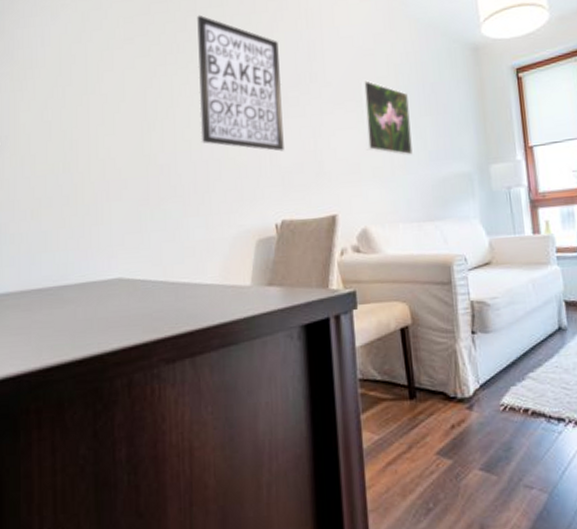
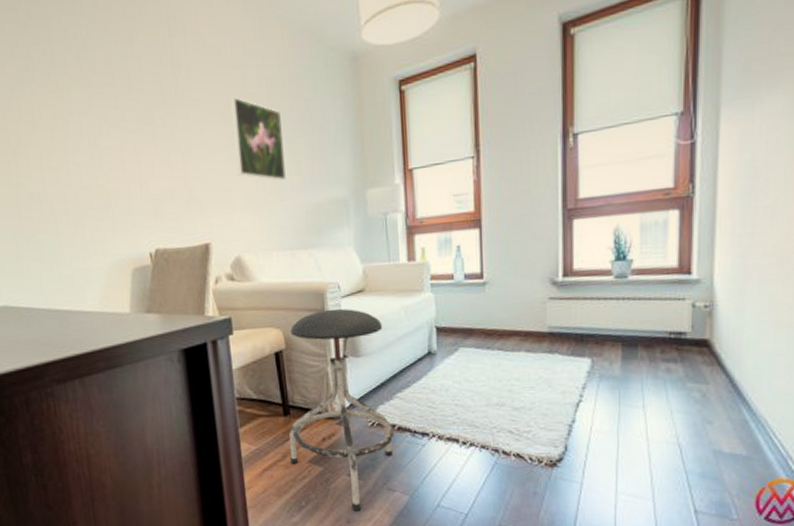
wall art: present [197,14,284,152] -> none [50,23,154,178]
stool: none [415,281,530,513] -> present [289,308,396,510]

